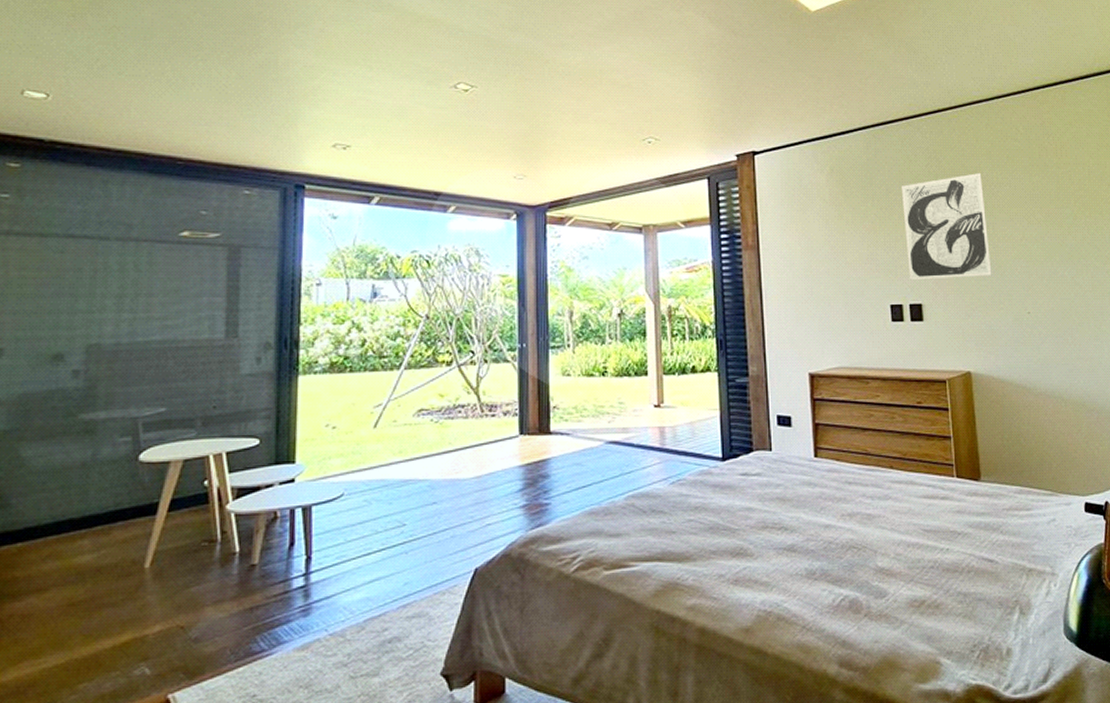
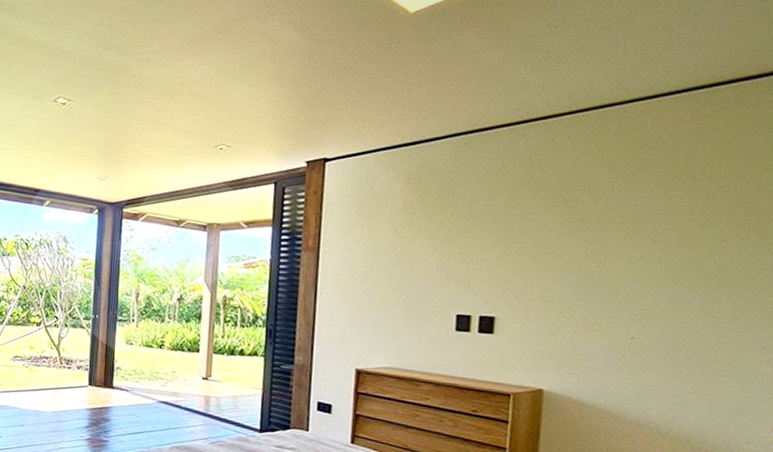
wall art: present [901,173,992,280] -> none [484,185,598,296]

